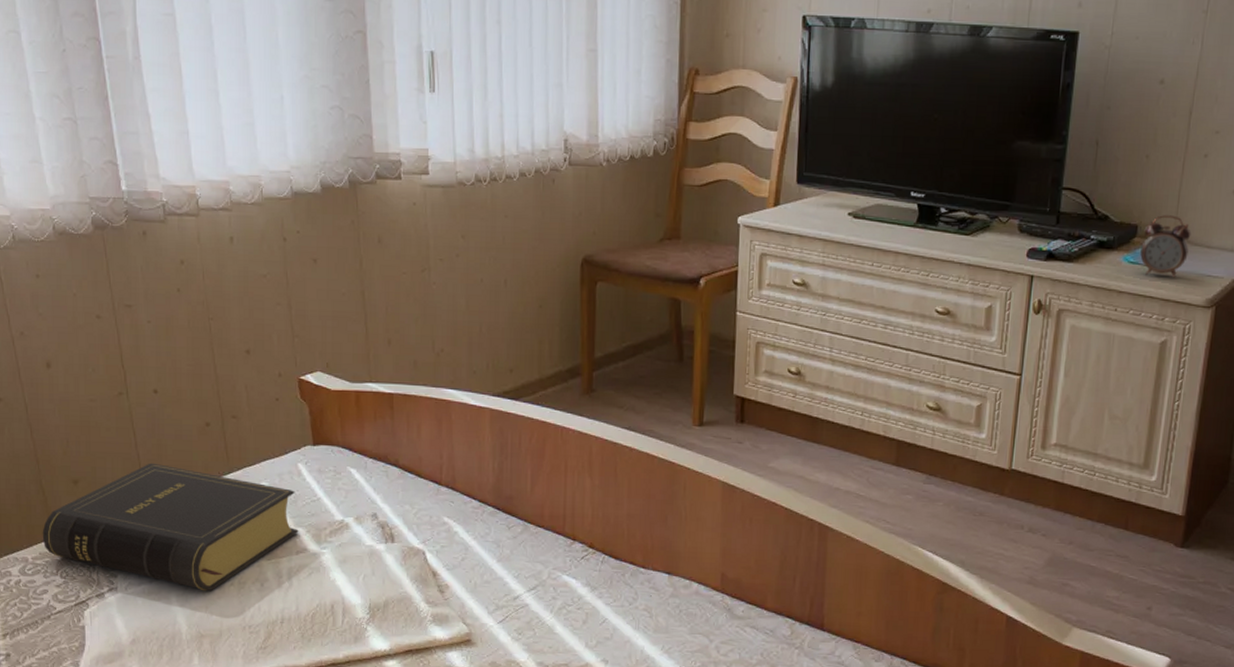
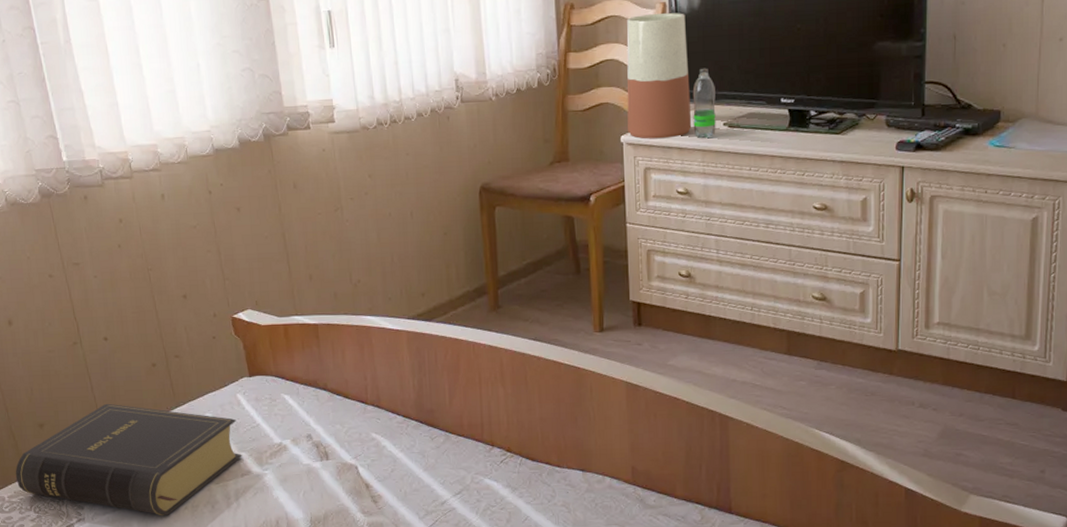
vase: none [746,88,817,224] -> present [626,13,692,140]
bottle: none [816,151,843,228] -> present [692,68,716,139]
alarm clock: present [1140,215,1192,278] -> none [1005,98,1053,157]

